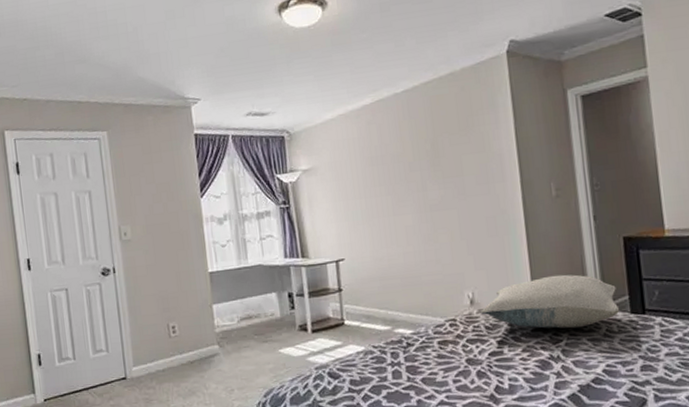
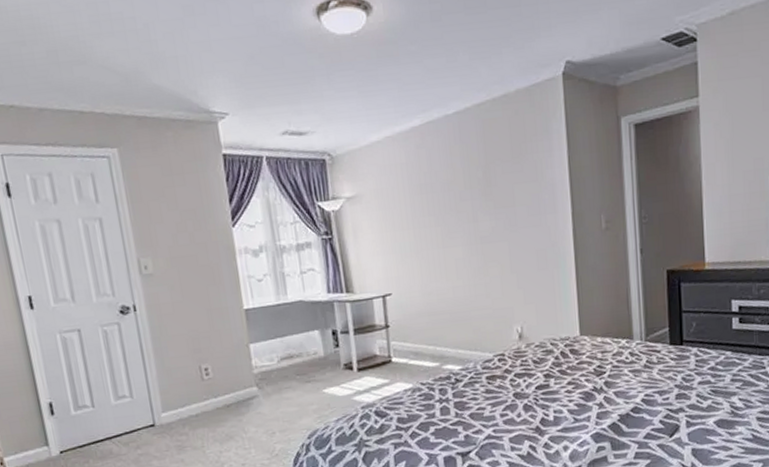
pillow: present [481,274,620,329] -> none [529,307,660,361]

